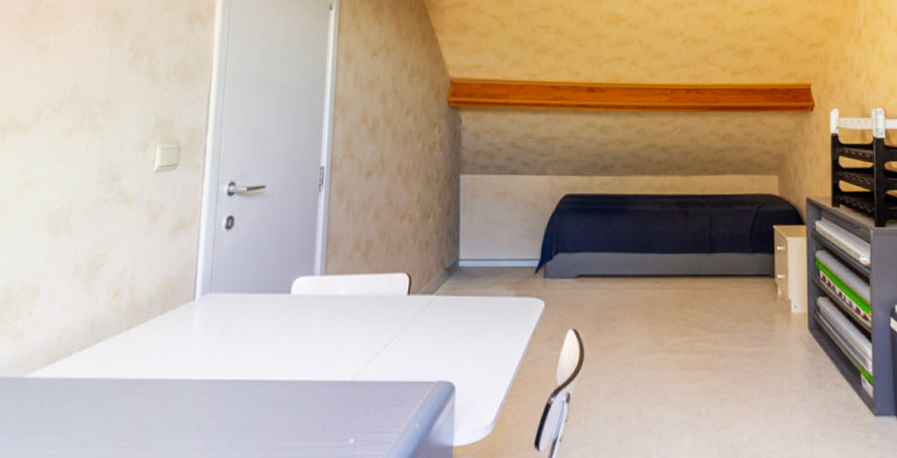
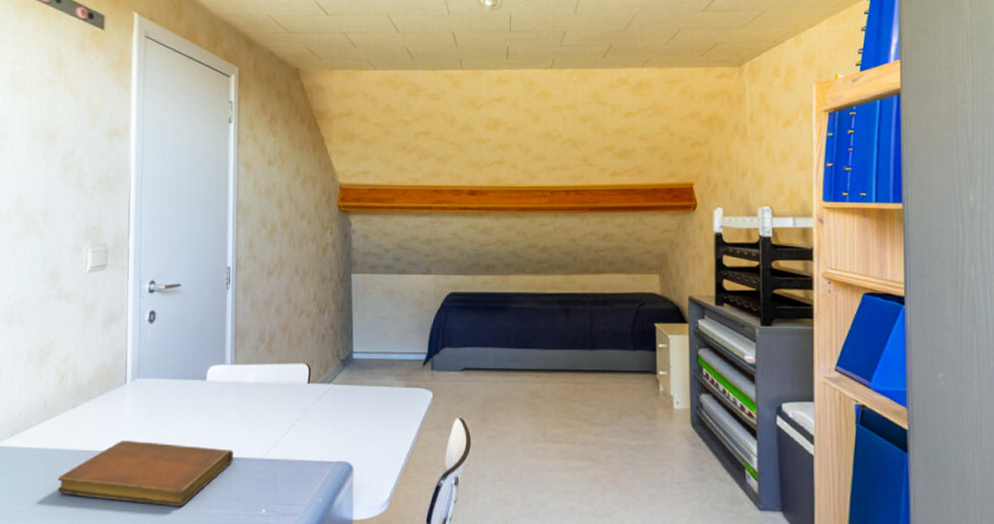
notebook: none [102,365,319,441] -> present [57,440,233,507]

